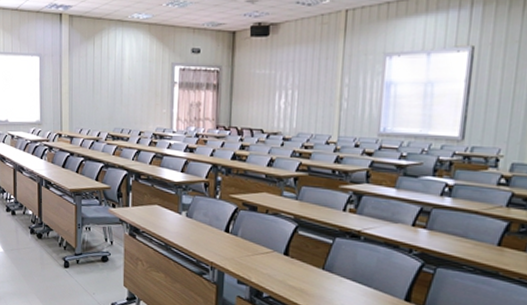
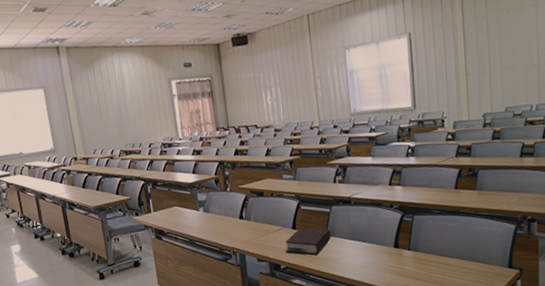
bible: none [272,256,329,290] -> present [285,228,331,256]

